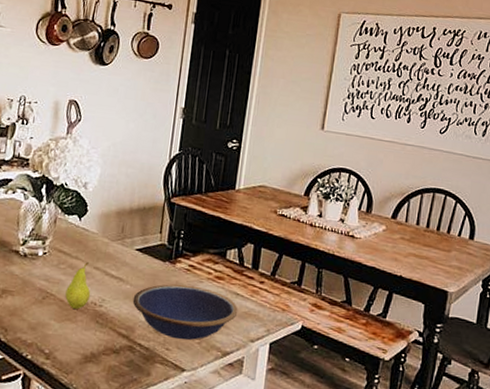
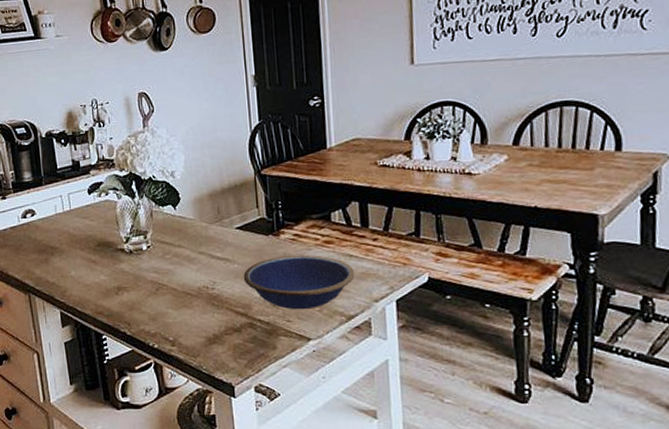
fruit: present [65,262,91,309] -> none [176,249,201,295]

